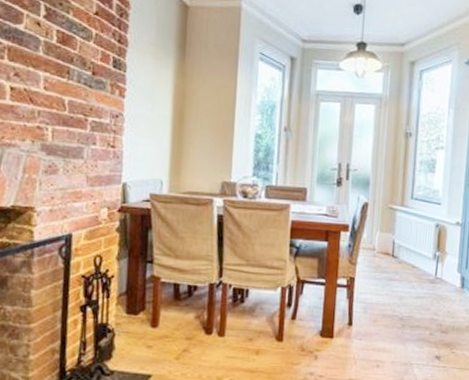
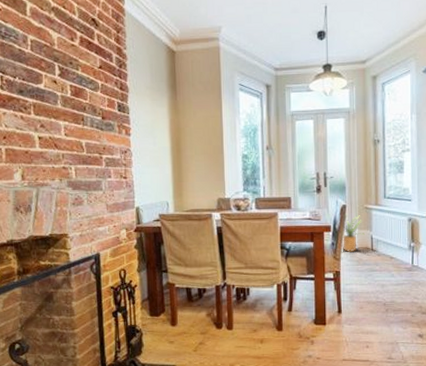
house plant: none [360,216,386,258] -> present [342,215,365,253]

